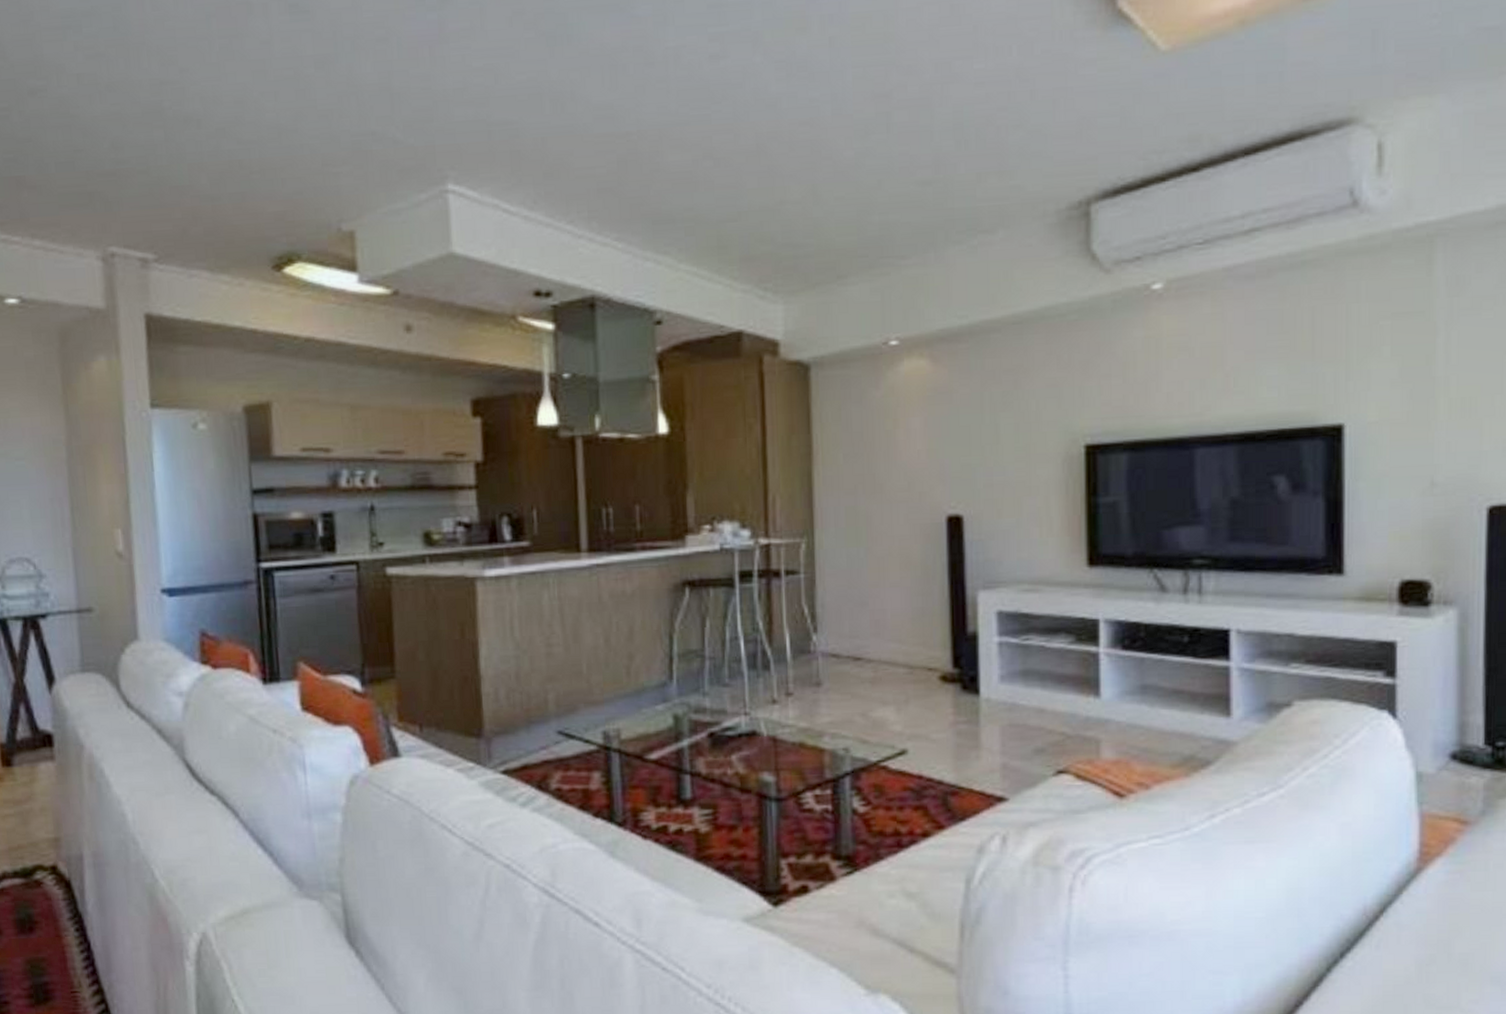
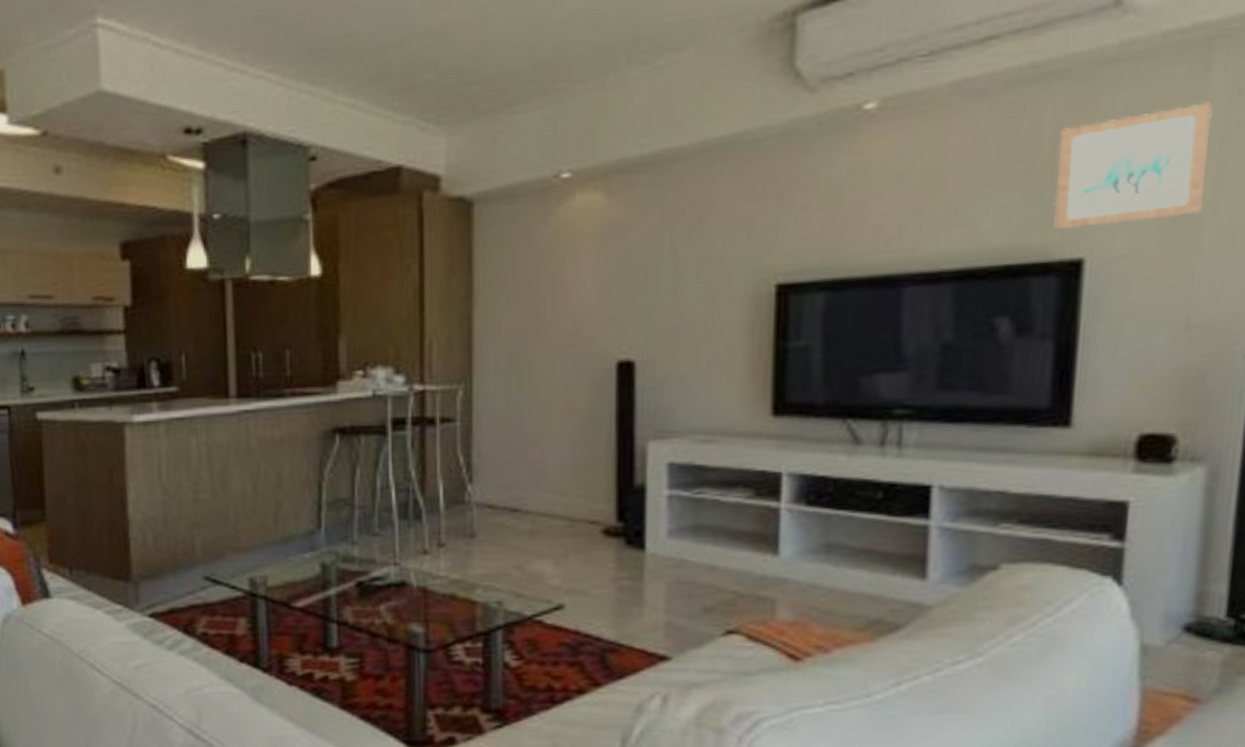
wall art: none [1316,290,1438,400] -> present [1053,102,1213,231]

